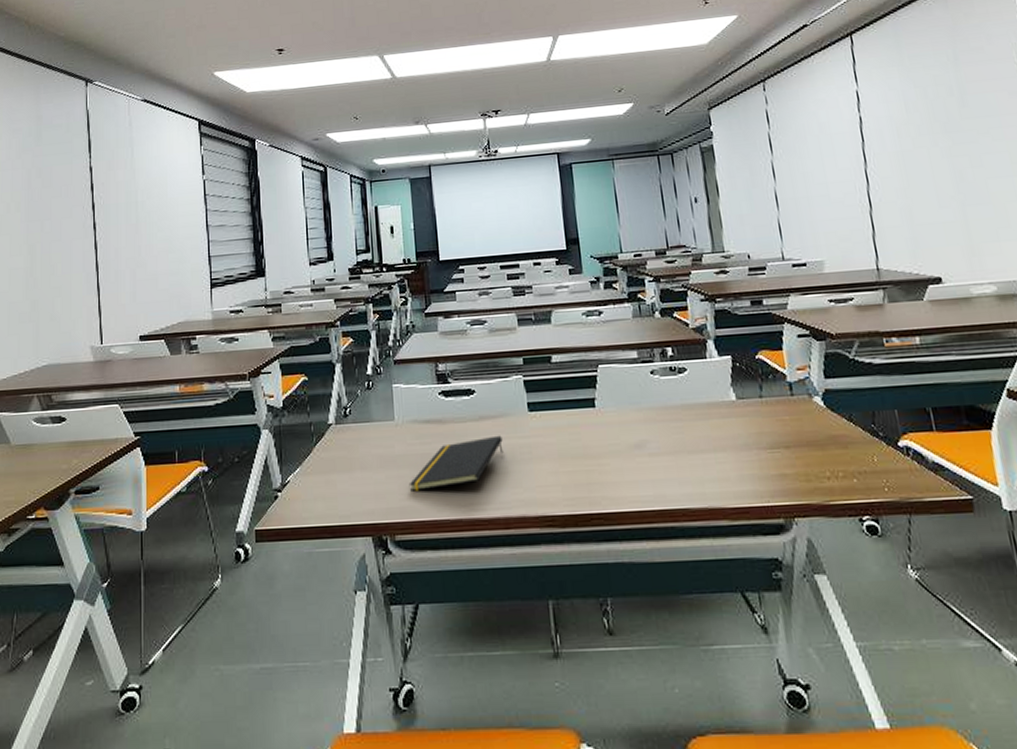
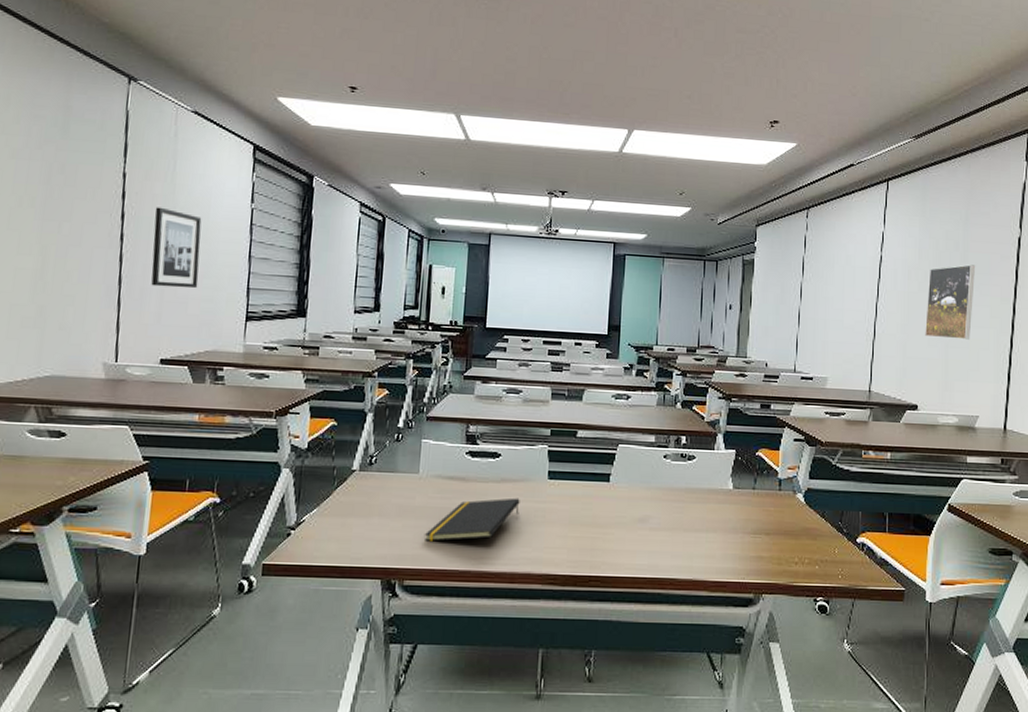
wall art: none [120,192,165,268] -> present [151,207,202,289]
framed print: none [922,108,991,199] -> present [925,264,975,340]

